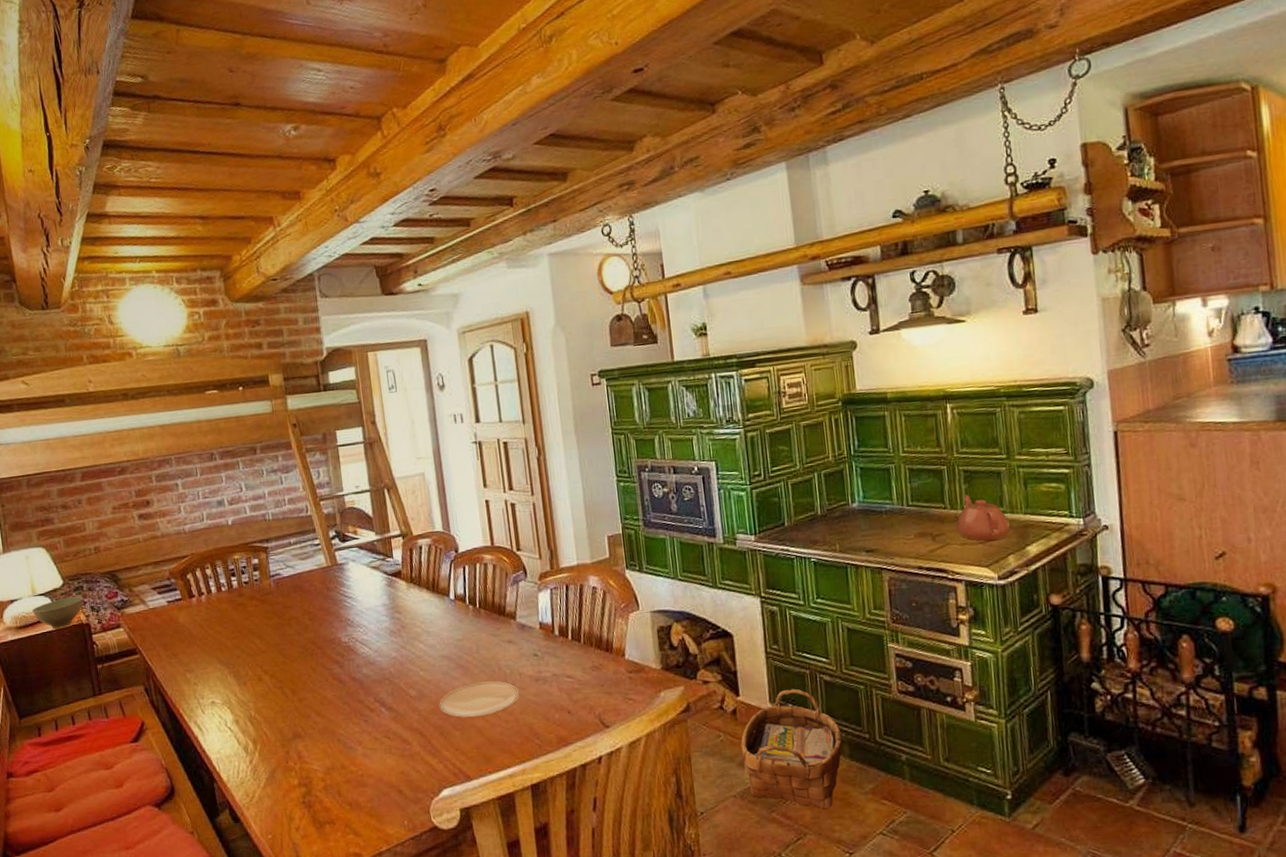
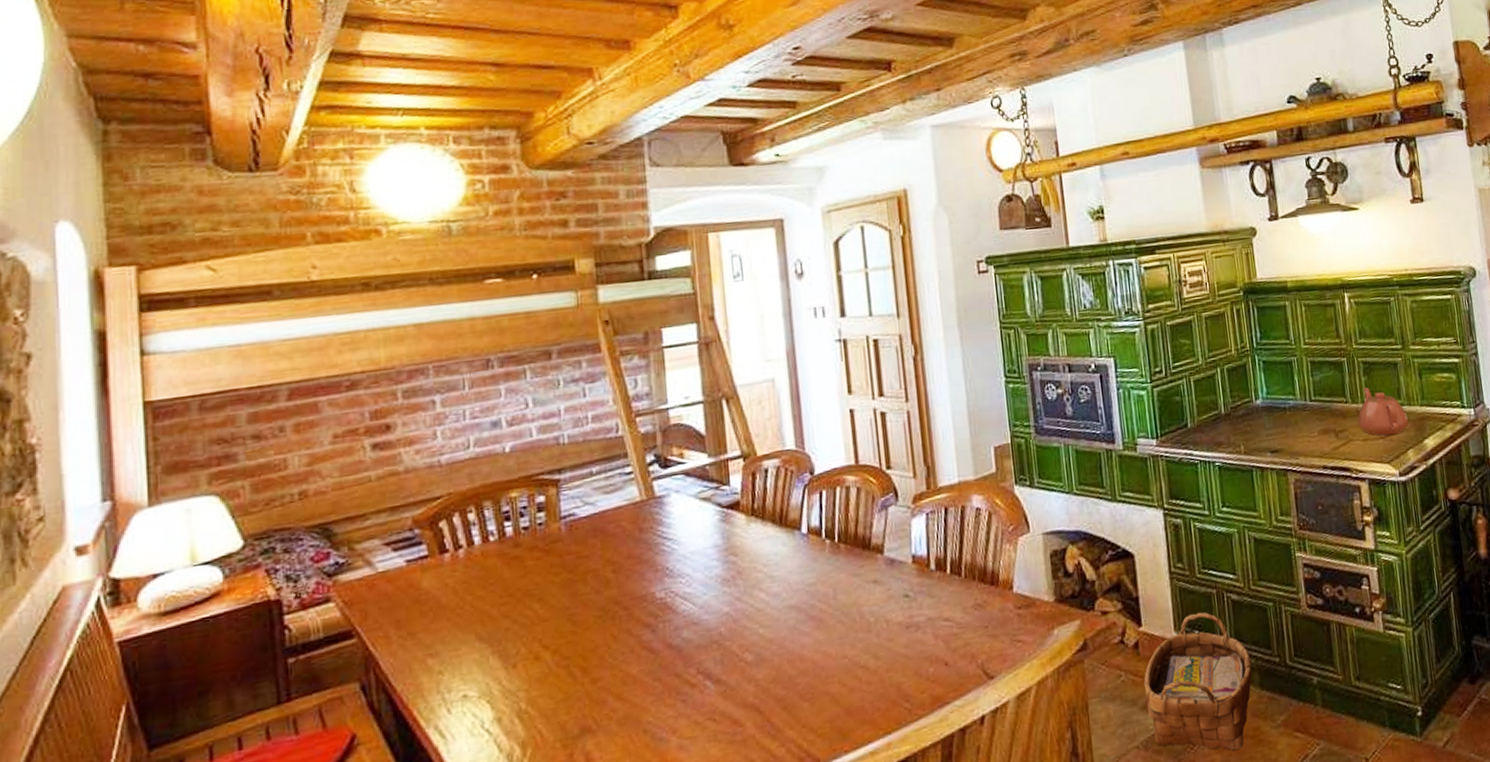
bowl: present [31,596,84,629] -> none [187,562,275,612]
plate: present [439,681,520,719] -> none [783,632,886,686]

